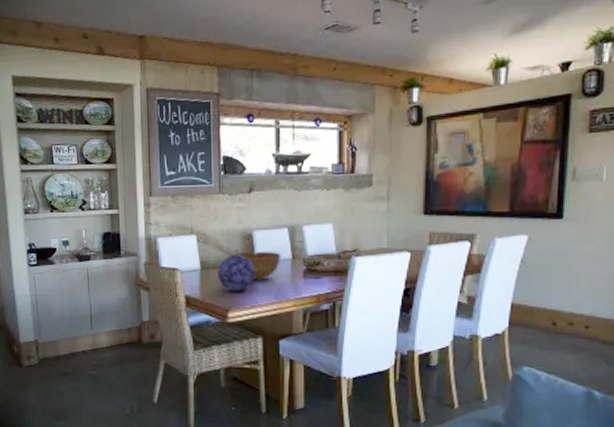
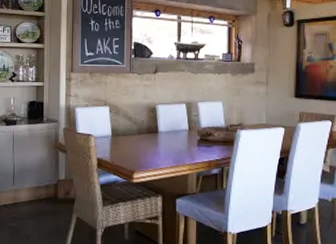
decorative ball: present [218,255,255,292] -> none [126,125,158,157]
bowl: present [229,251,282,281] -> none [136,122,180,148]

